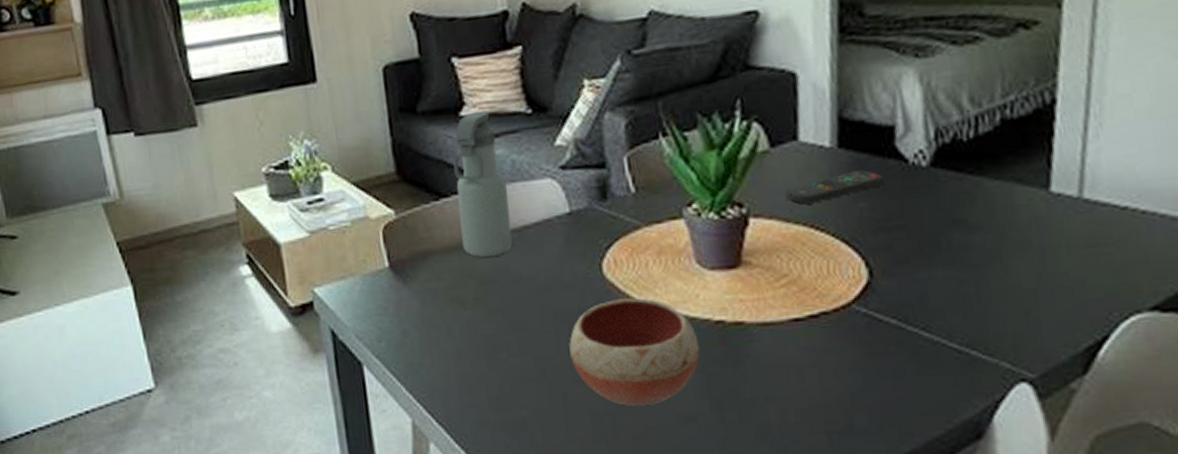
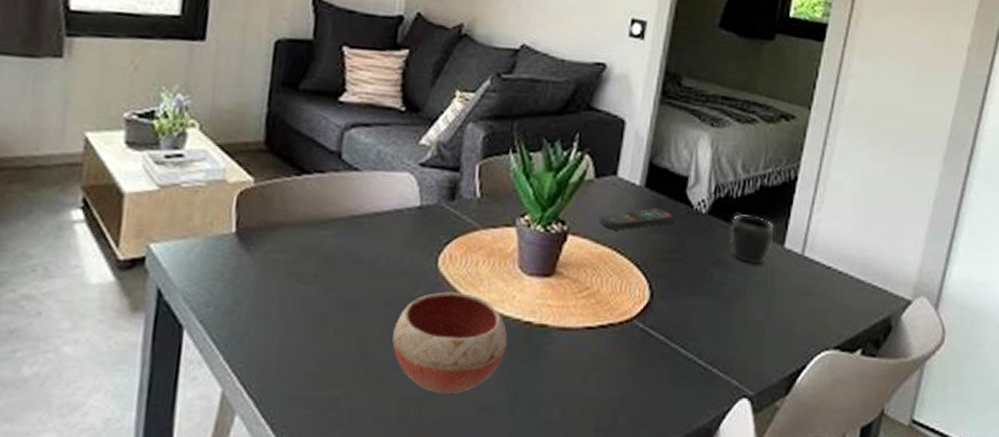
water bottle: present [453,110,513,258] -> none [314,99,370,238]
mug: none [965,158,1032,220] -> present [729,214,775,265]

